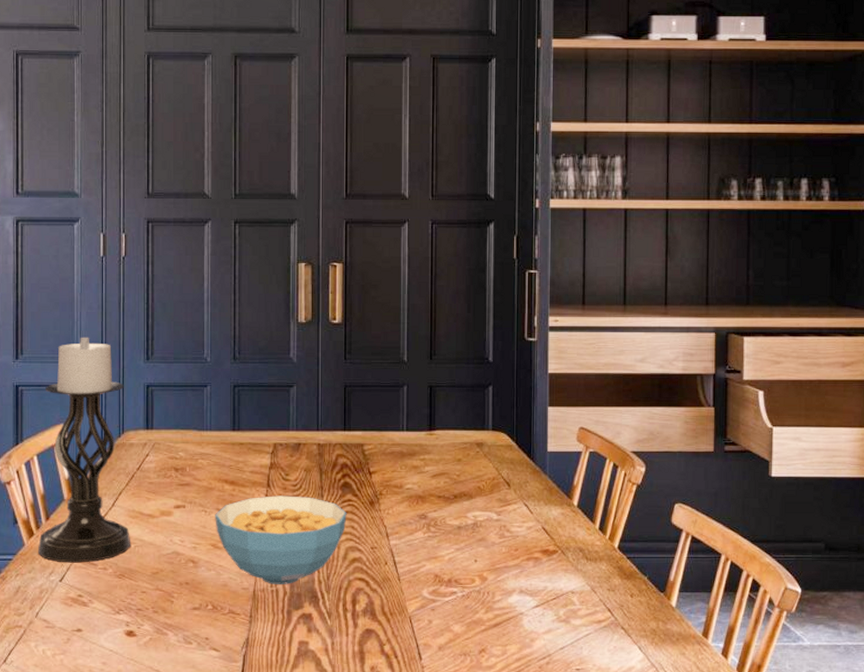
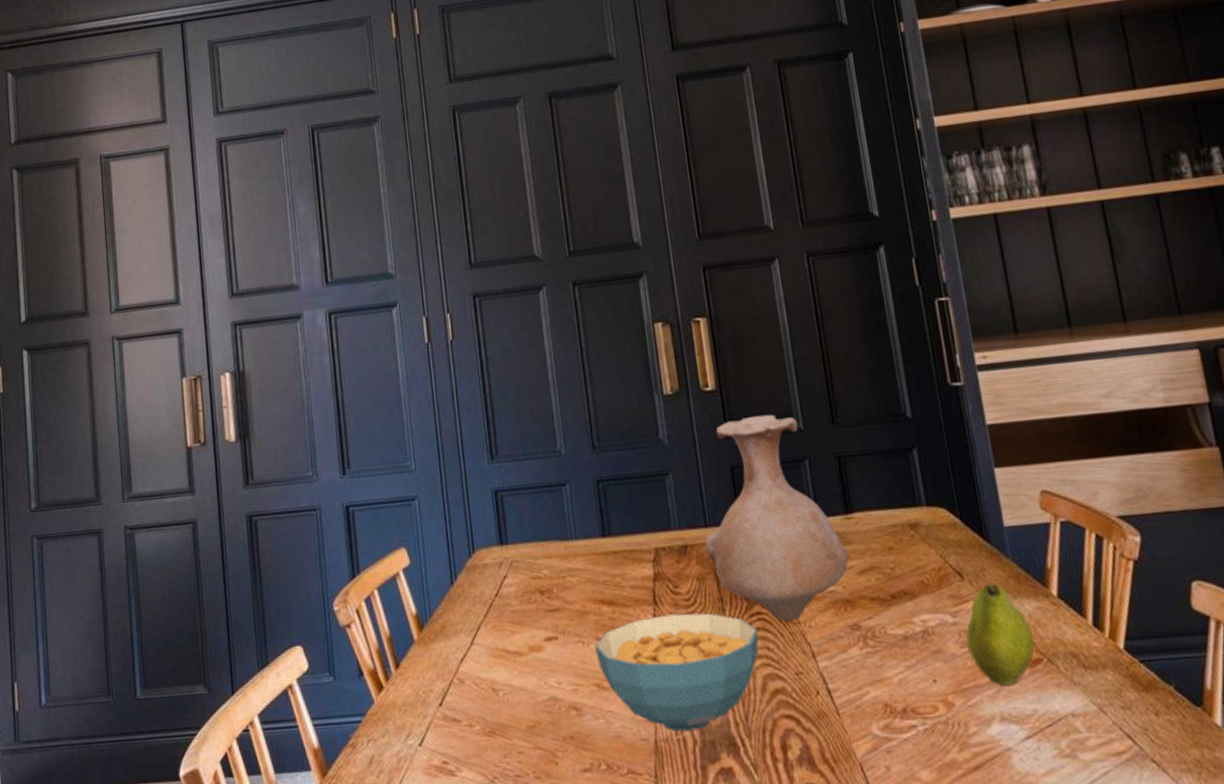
candle holder: present [38,337,131,563] -> none [379,439,499,721]
vase: none [315,347,428,508] -> present [704,414,851,622]
fruit: none [504,493,554,569] -> present [965,583,1035,687]

